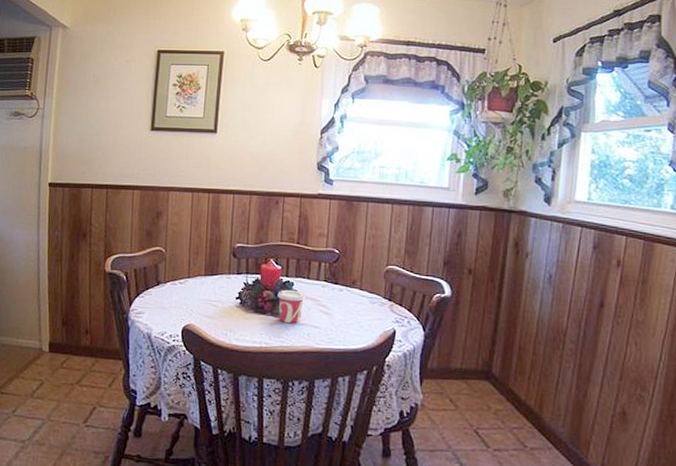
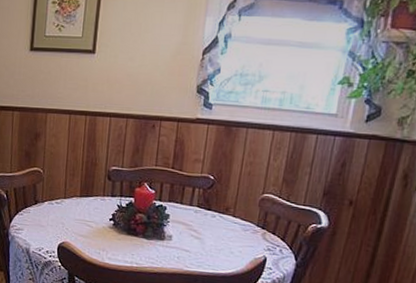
cup: present [277,289,305,323] -> none [150,213,177,246]

